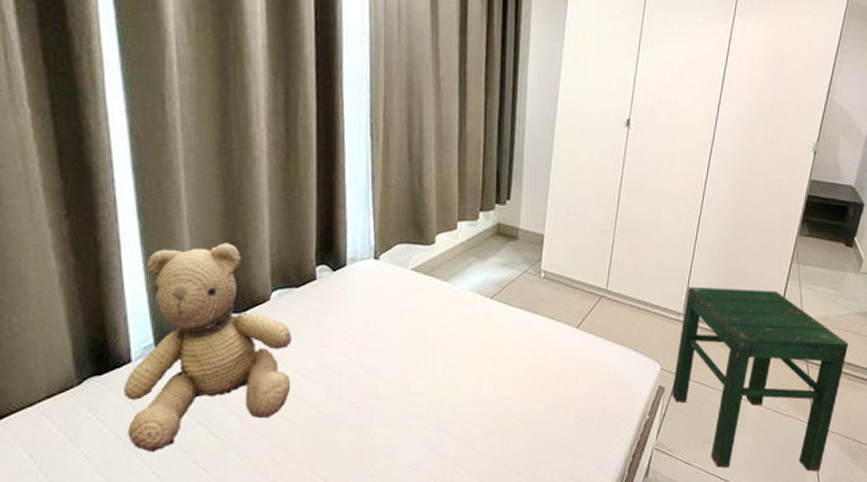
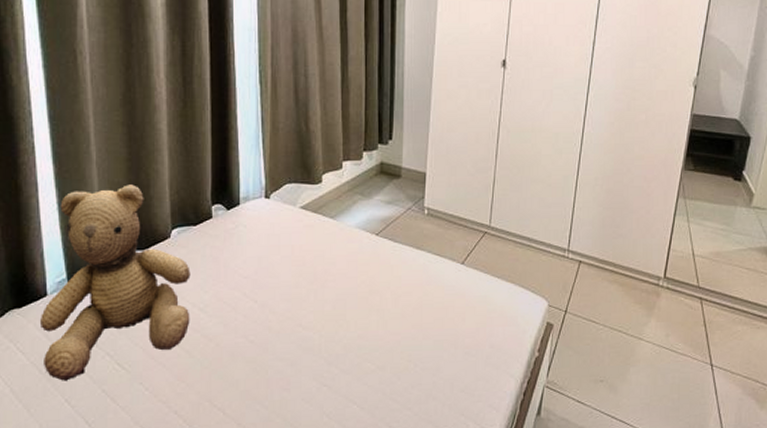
stool: present [672,286,848,472] -> none [561,222,744,415]

